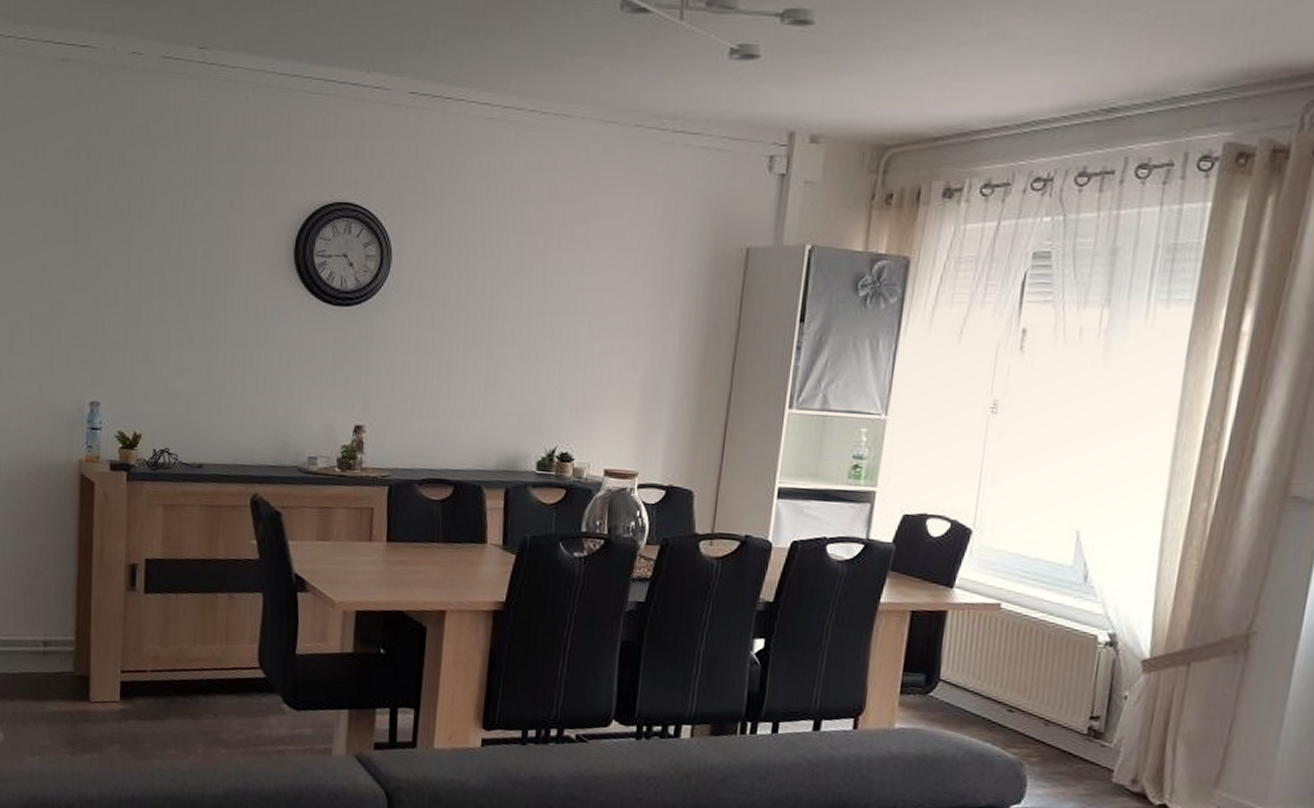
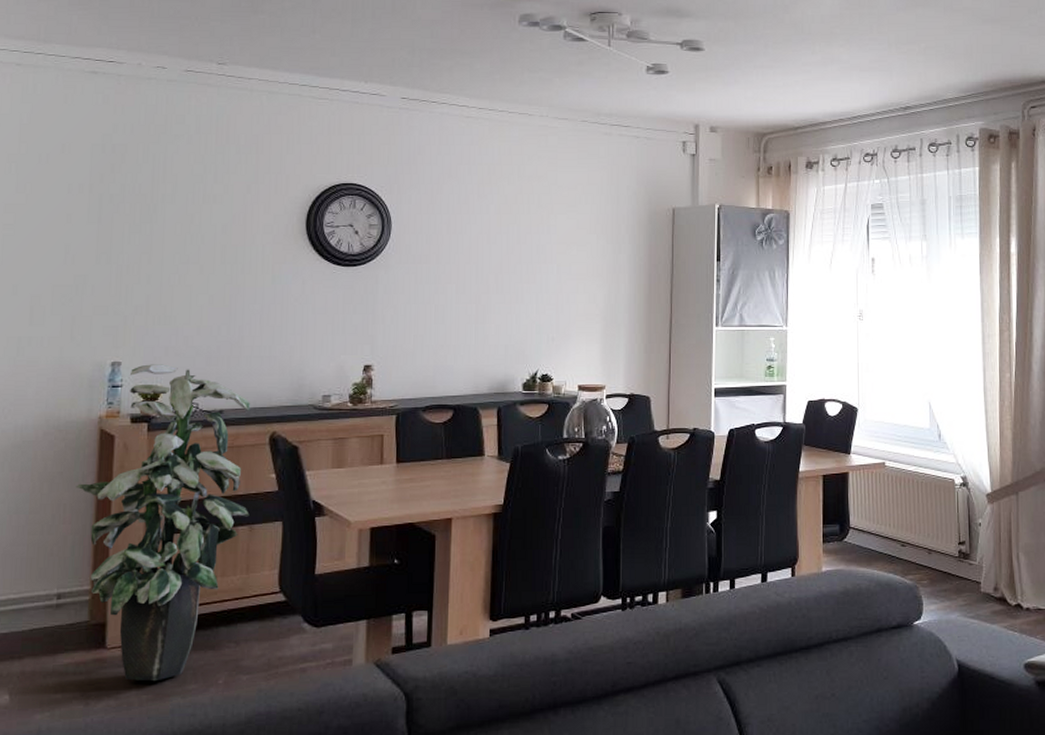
indoor plant: none [58,406,232,742] -> present [76,364,251,682]

